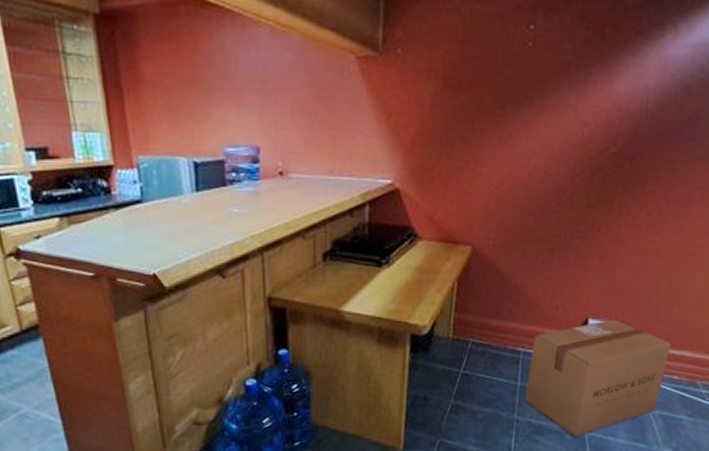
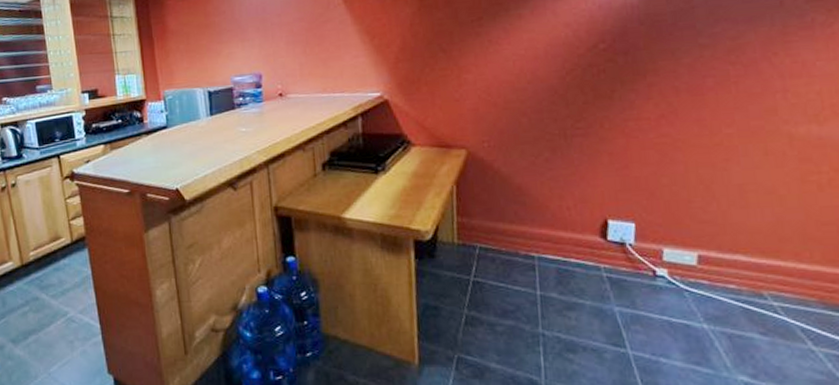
box: present [525,320,672,437] -> none [547,220,718,357]

